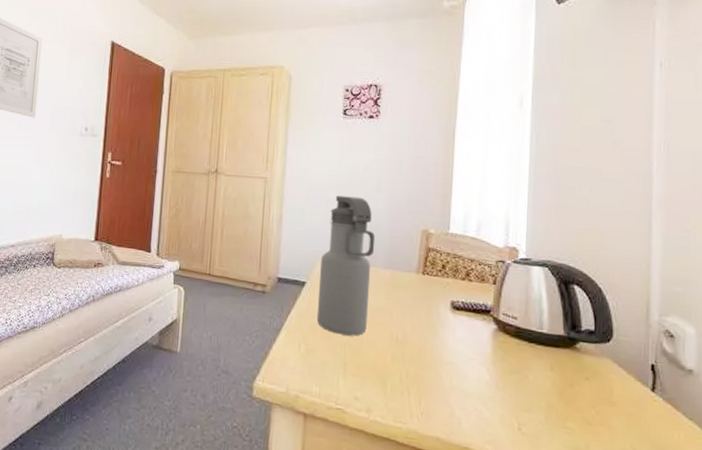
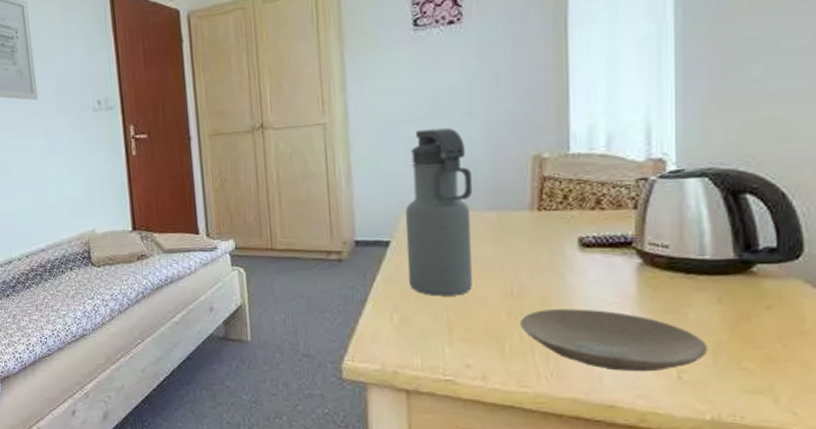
plate: none [400,357,542,422] -> present [520,309,708,372]

